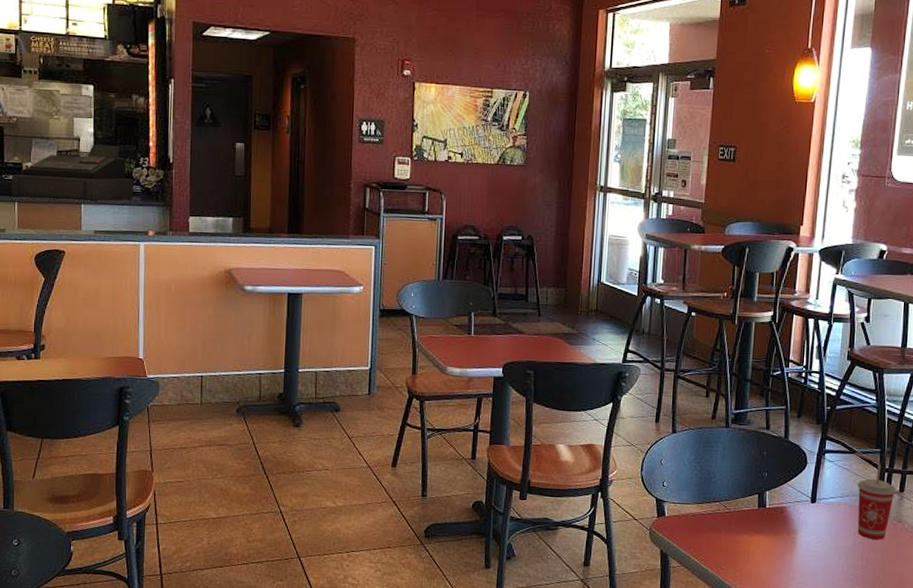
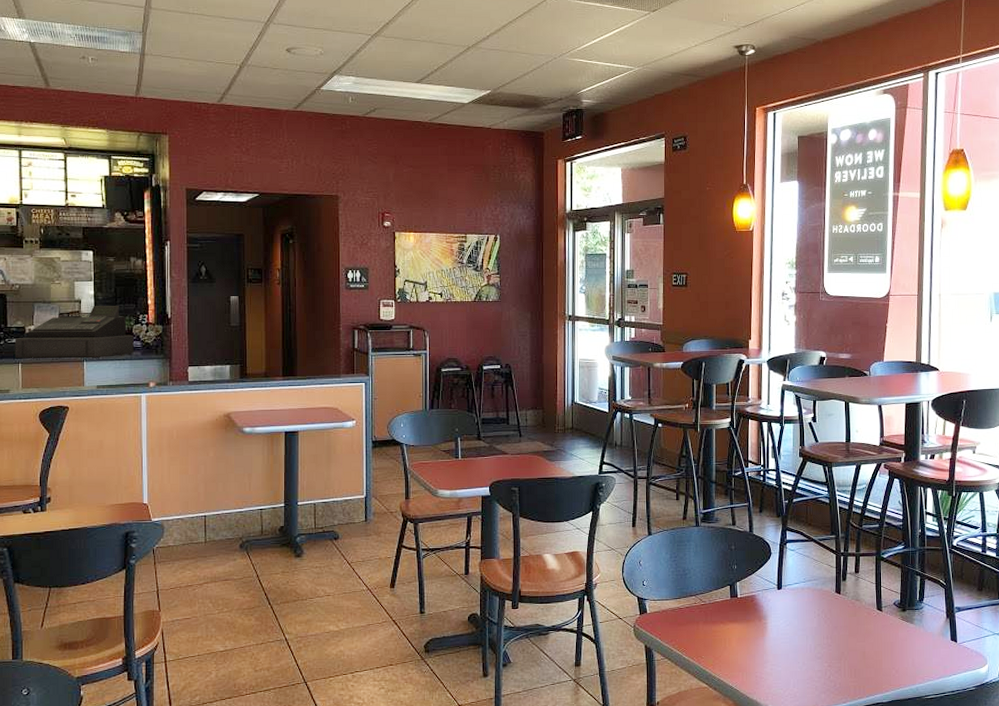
beverage cup: present [854,453,897,540] -> none [812,540,853,619]

